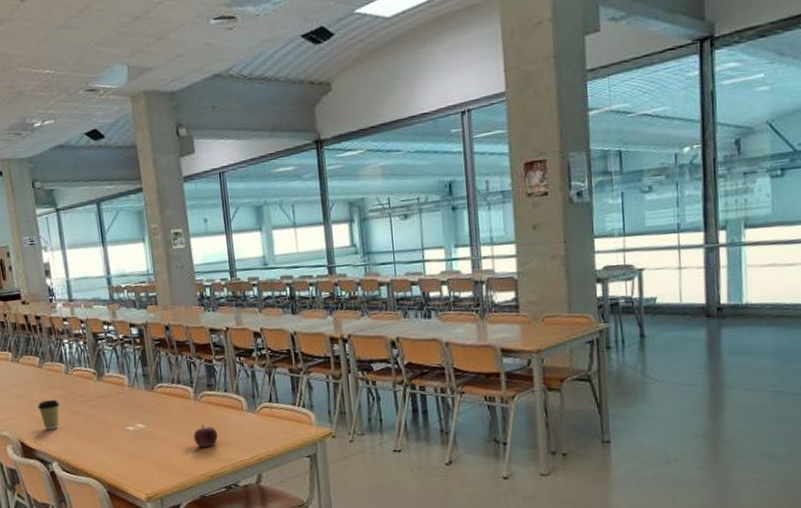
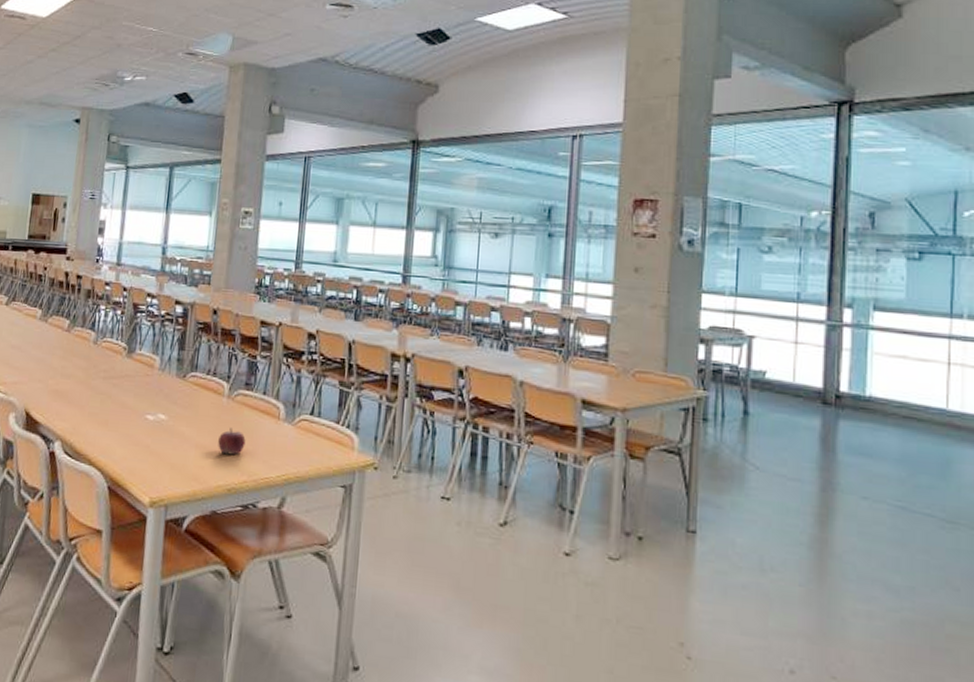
coffee cup: present [38,400,60,430] -> none [55,369,79,404]

